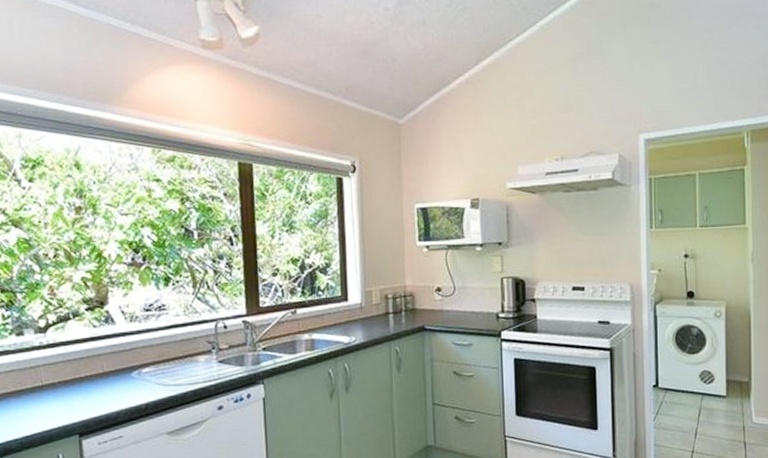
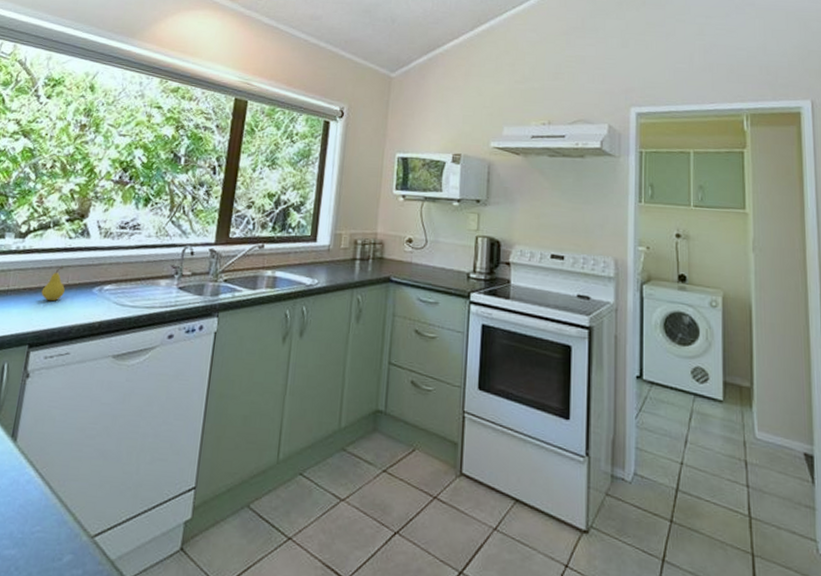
fruit: none [78,356,103,390] -> present [41,266,66,301]

